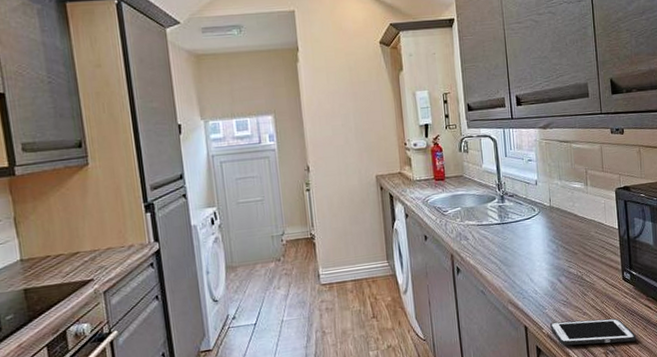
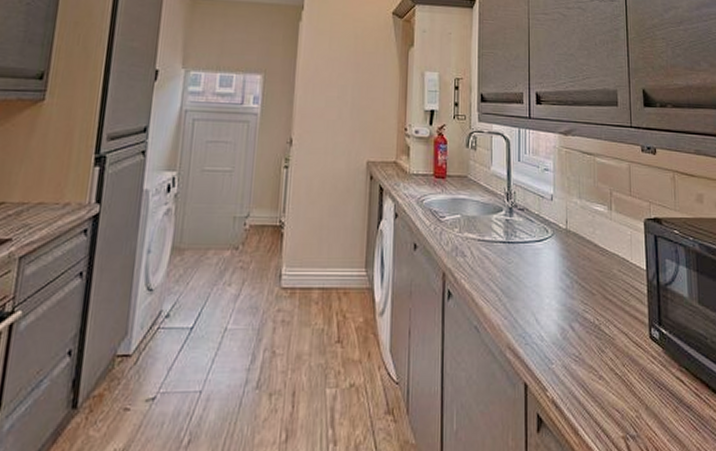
cell phone: present [549,318,636,346] -> none [556,383,664,427]

